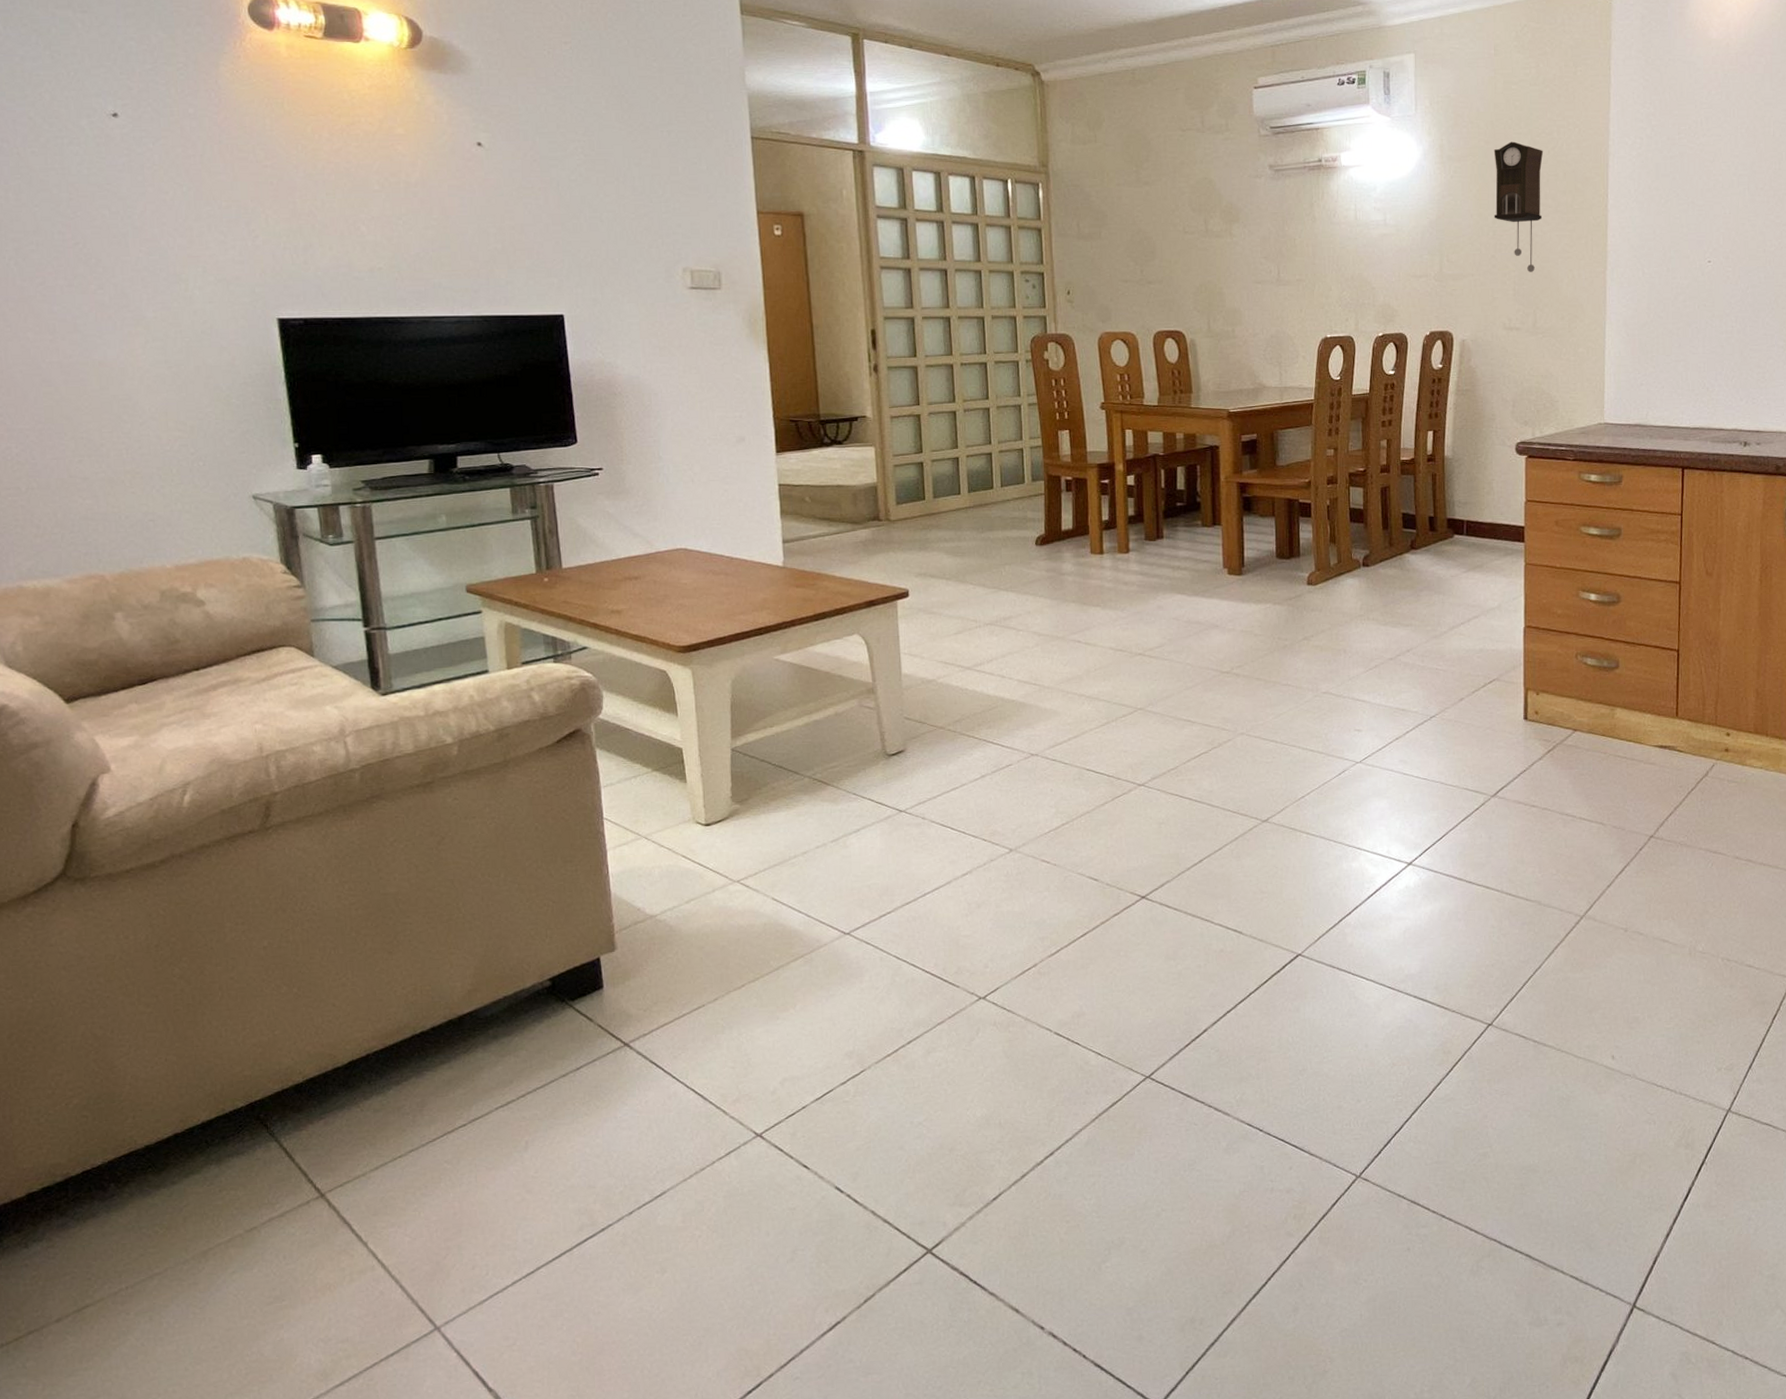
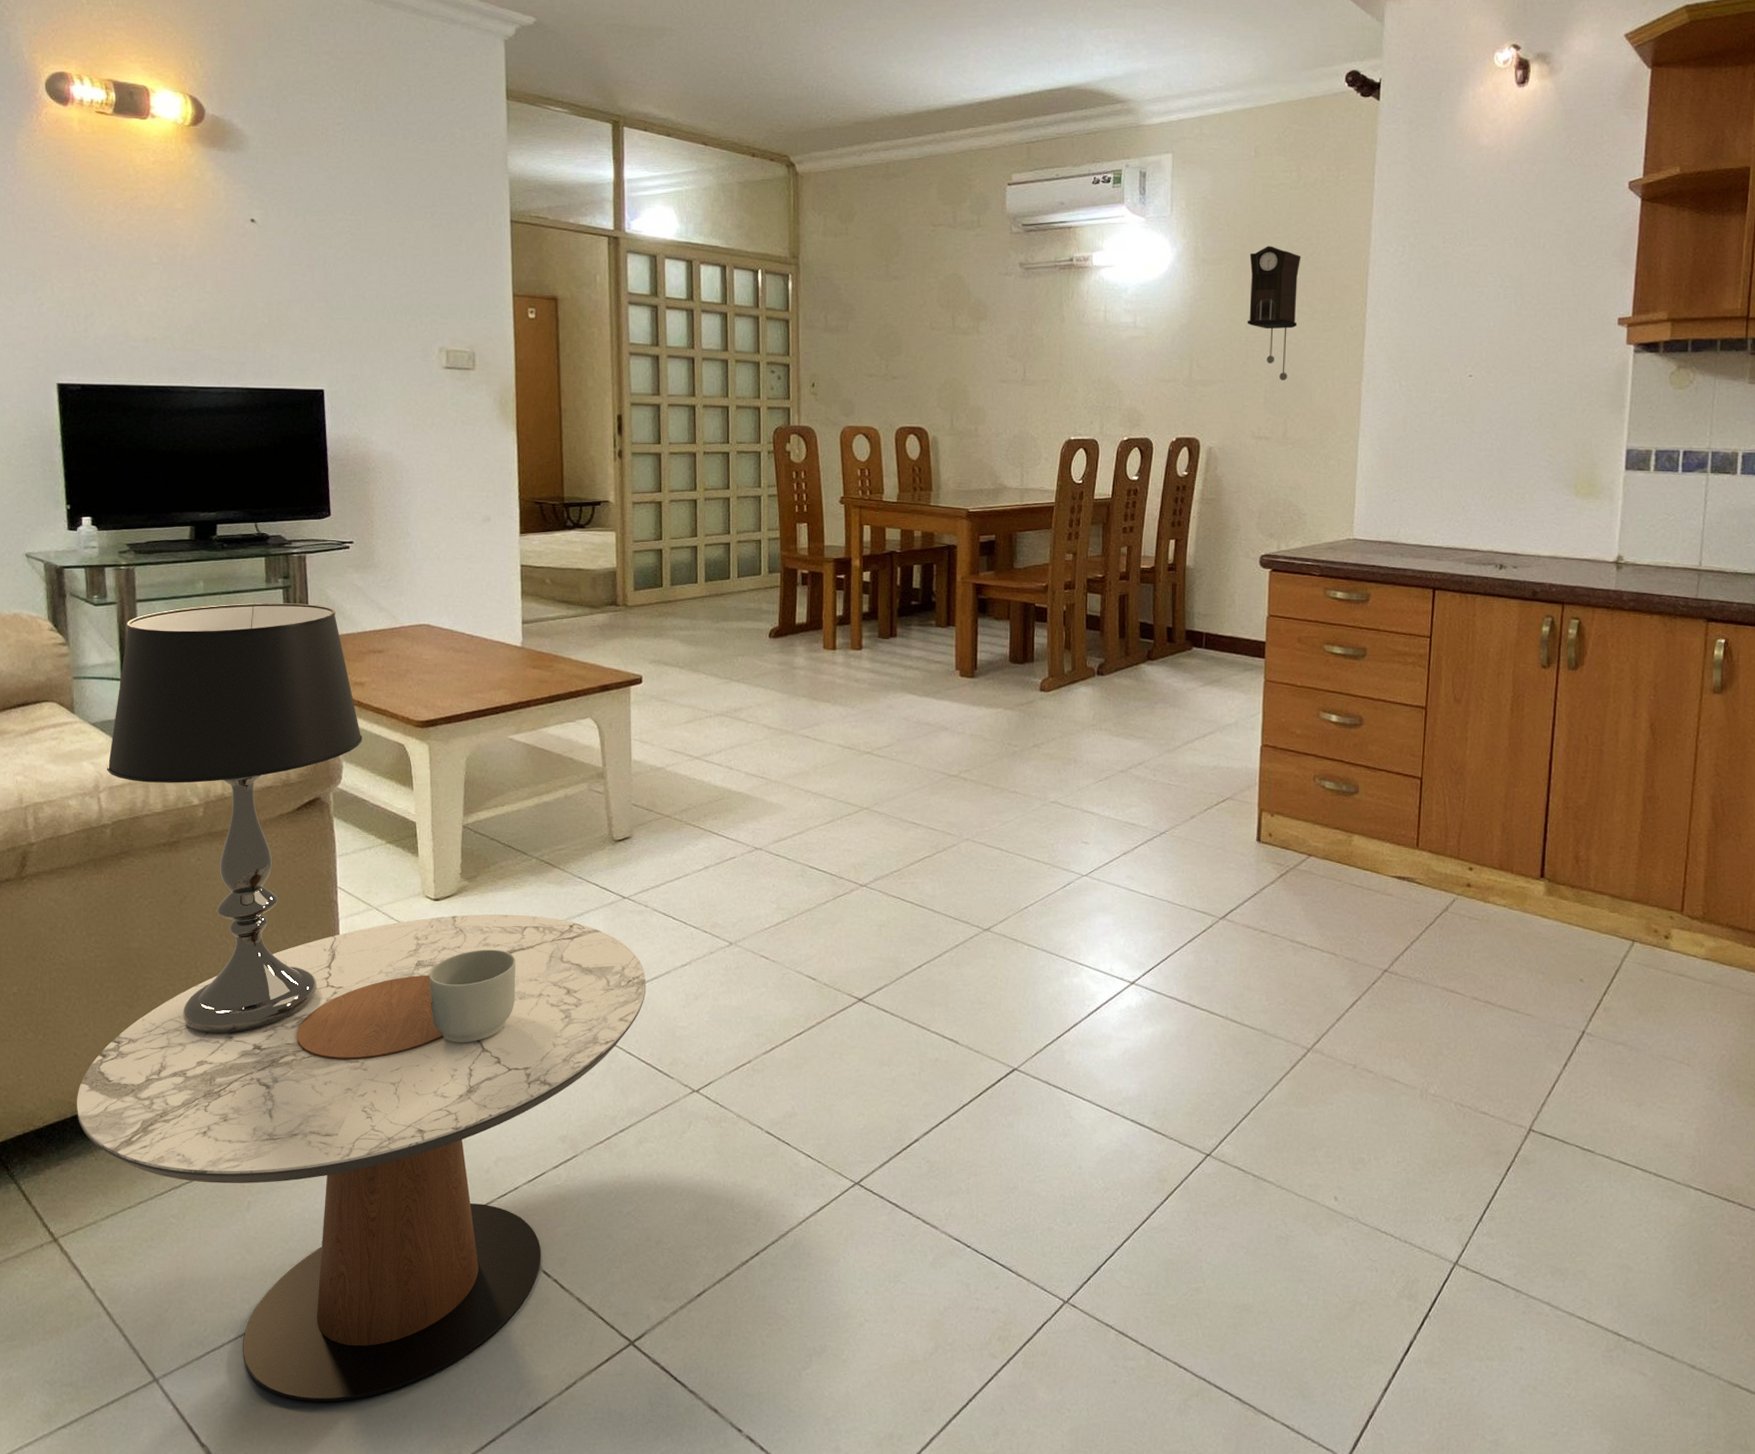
side table: none [338,834,928,1337] -> present [77,914,647,1402]
table lamp: none [351,533,622,975] -> present [106,603,362,1034]
mug: none [703,871,794,967] -> present [429,949,516,1043]

